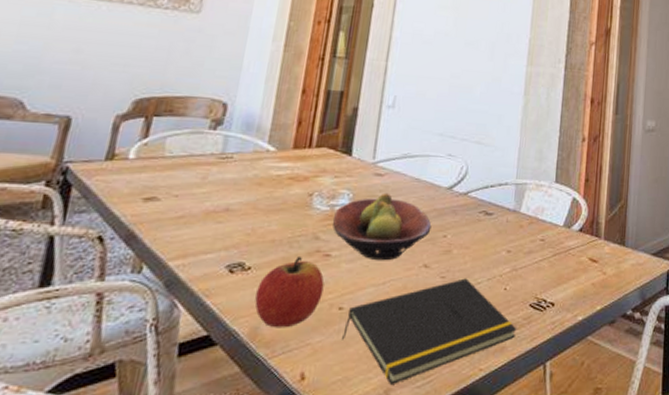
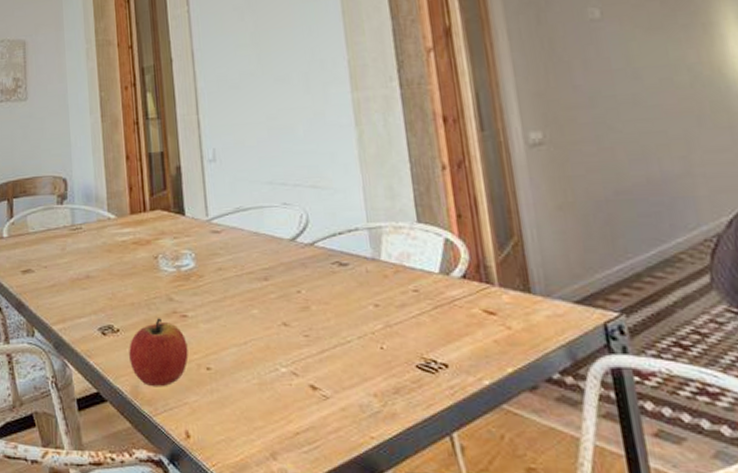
fruit bowl: present [333,193,432,261] -> none [182,249,282,320]
notepad: present [342,278,517,384] -> none [216,337,407,448]

